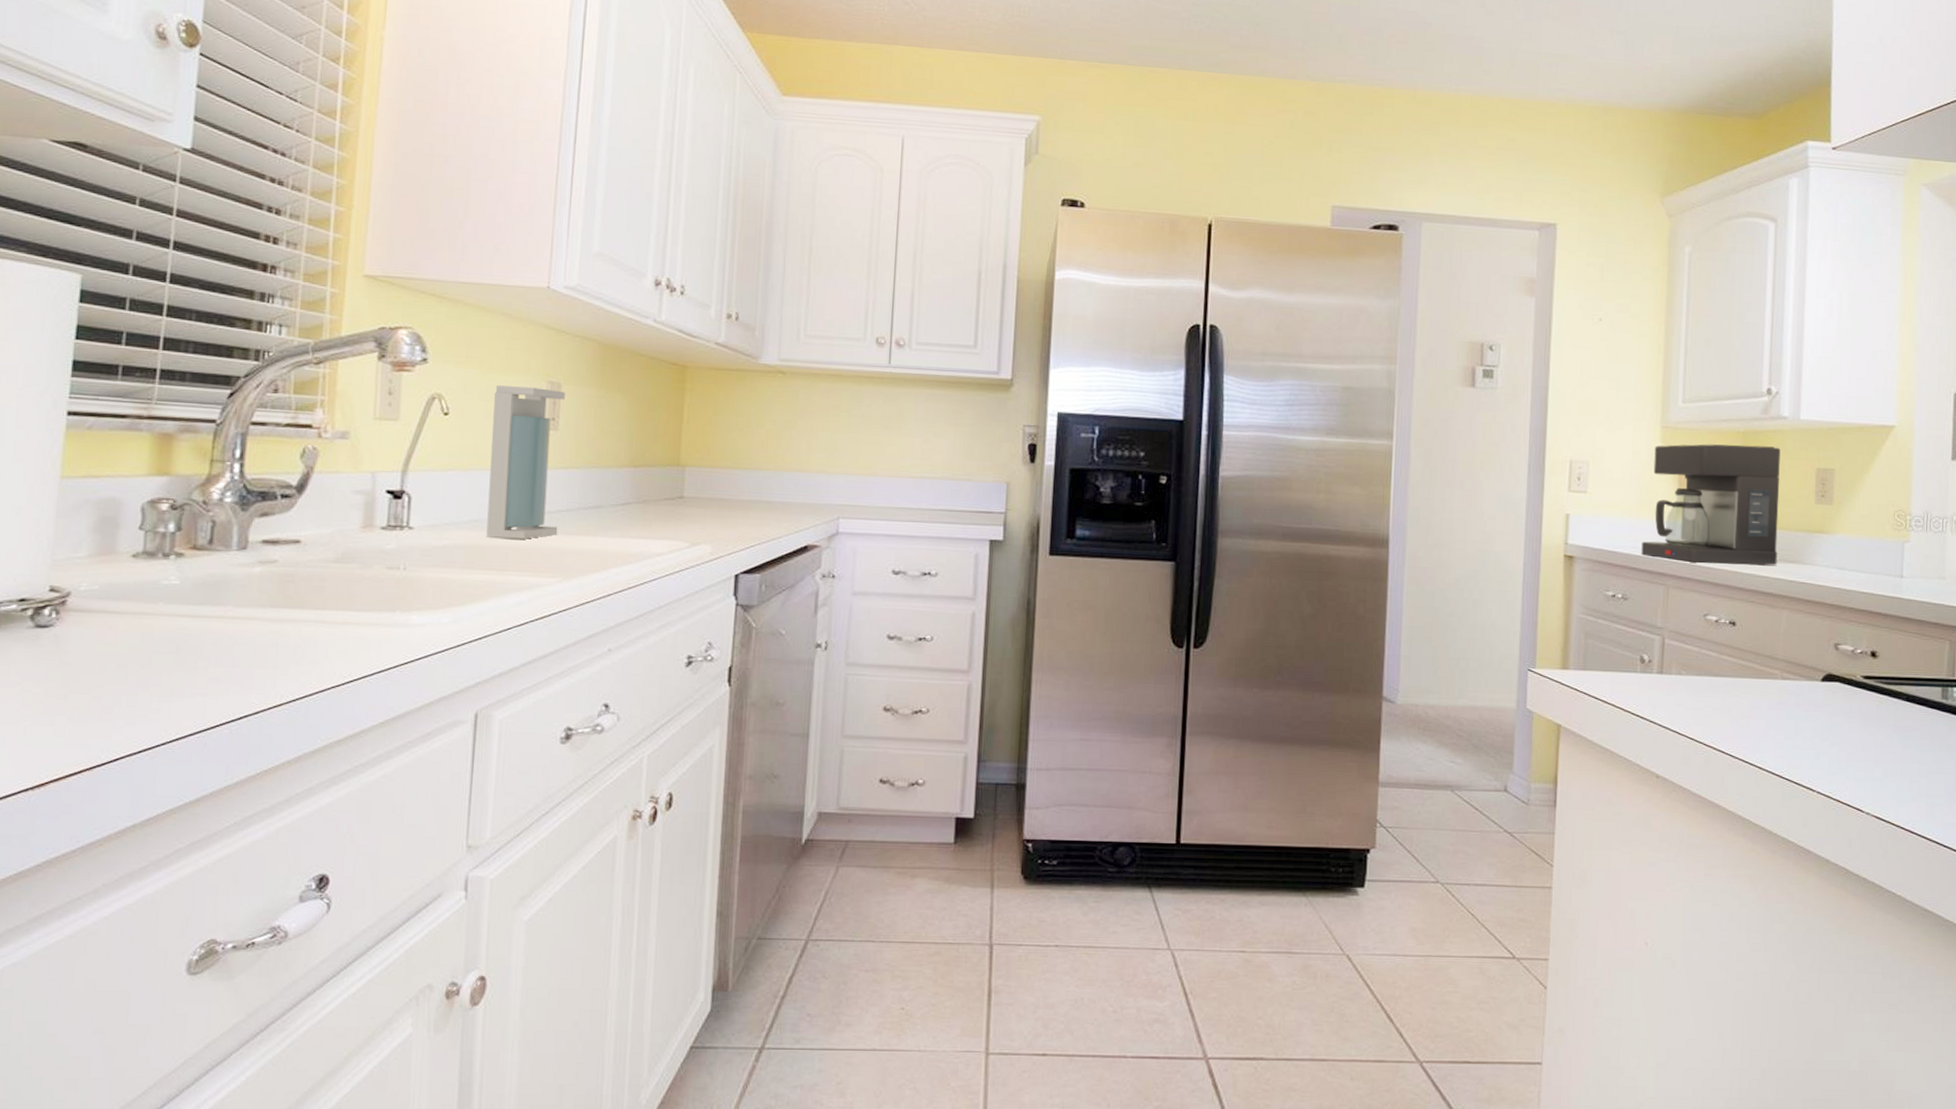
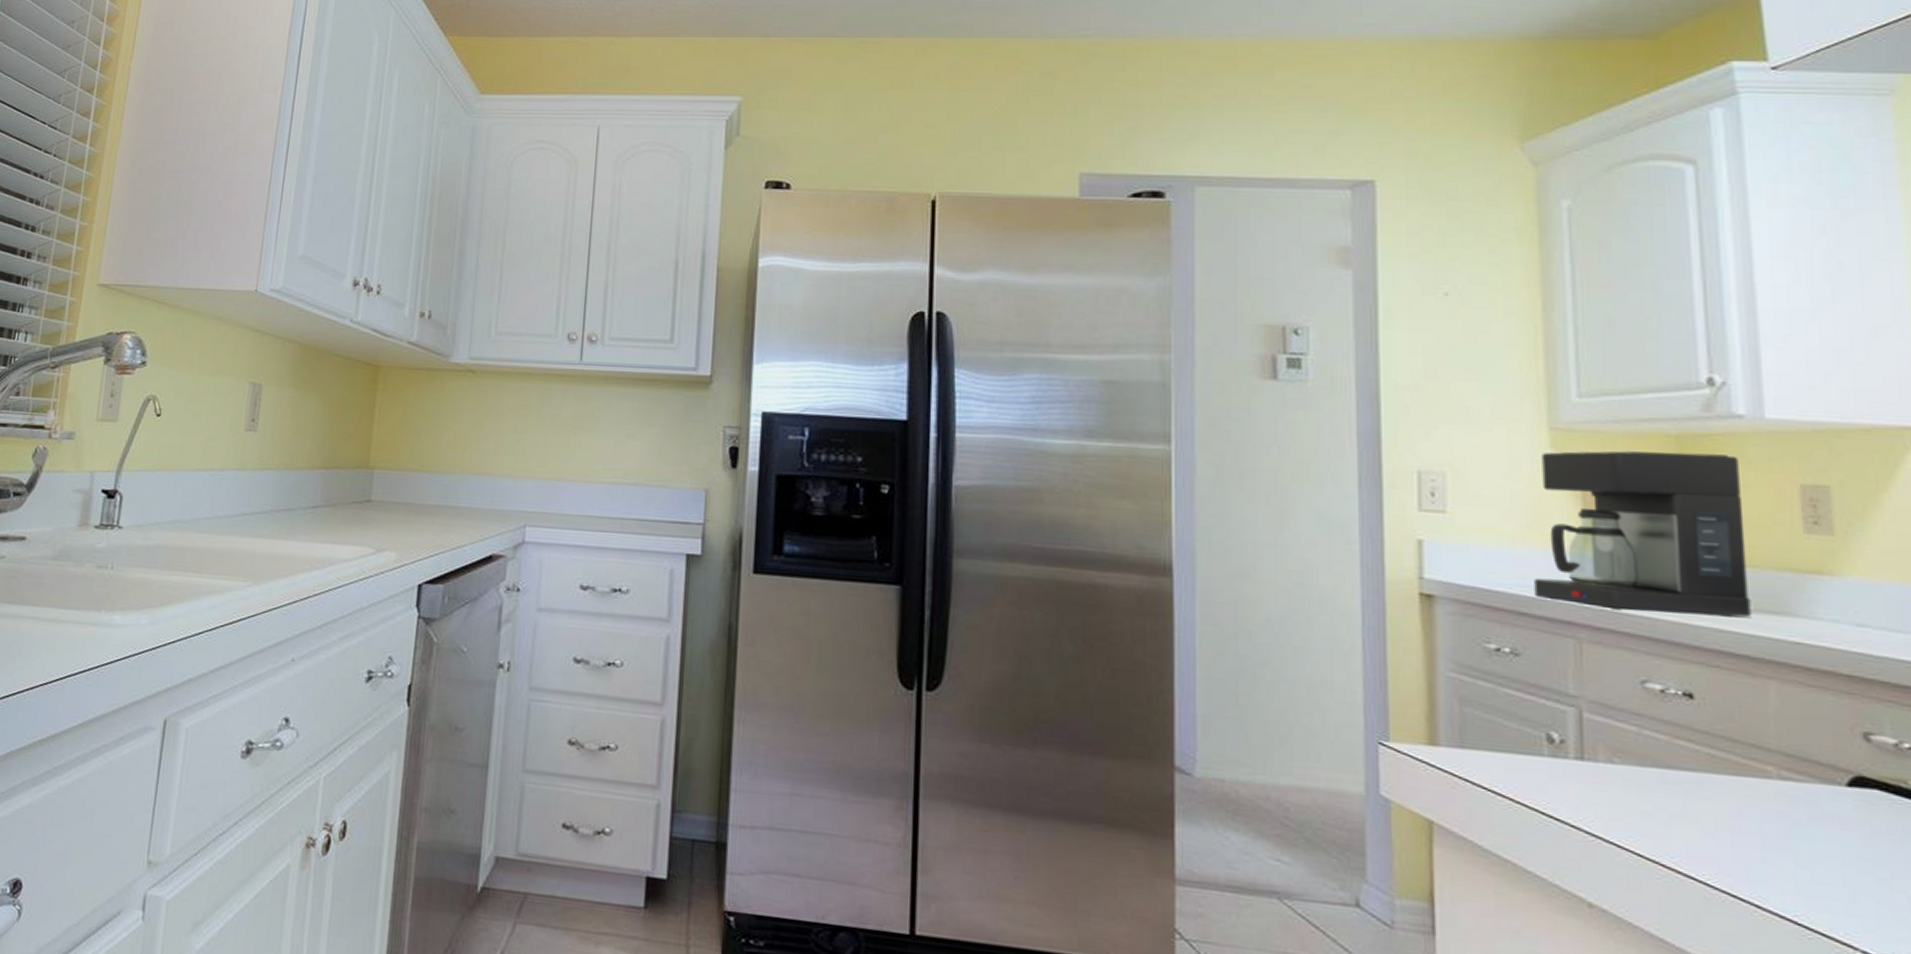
soap dispenser: present [486,385,565,539] -> none [186,387,265,541]

